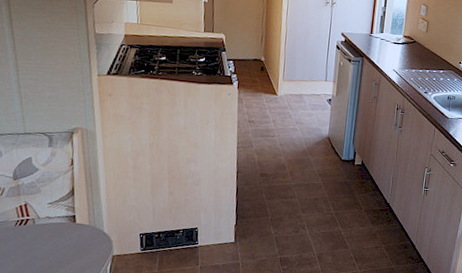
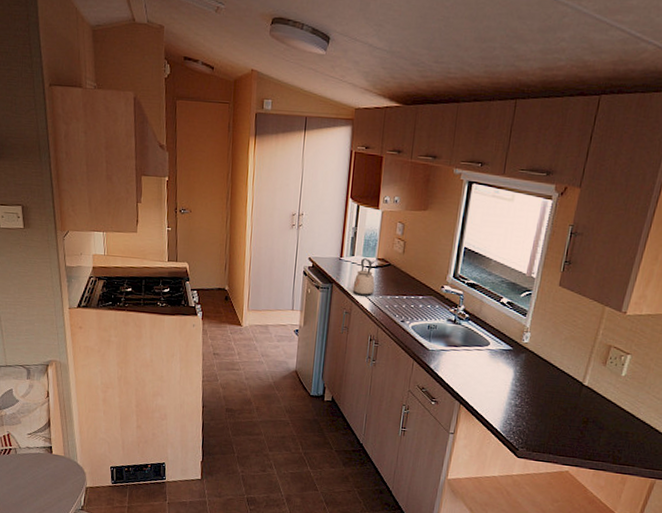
kettle: none [381,35,402,69] -> present [352,258,375,296]

